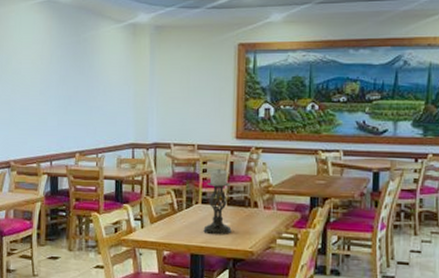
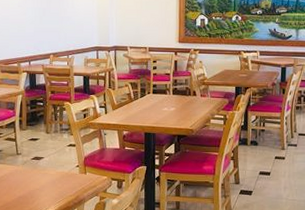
candle holder: present [203,169,232,236] -> none [154,66,176,118]

